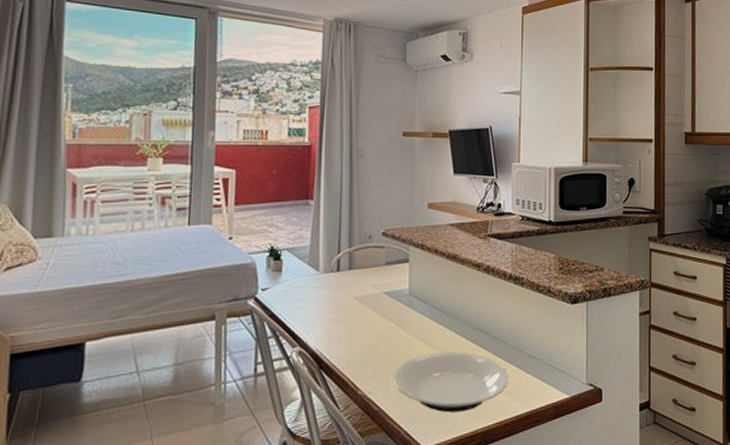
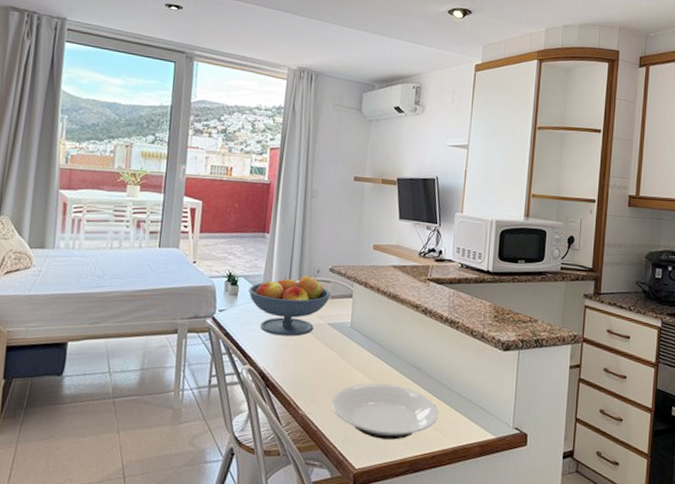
fruit bowl: none [294,242,385,311] -> present [249,275,331,337]

